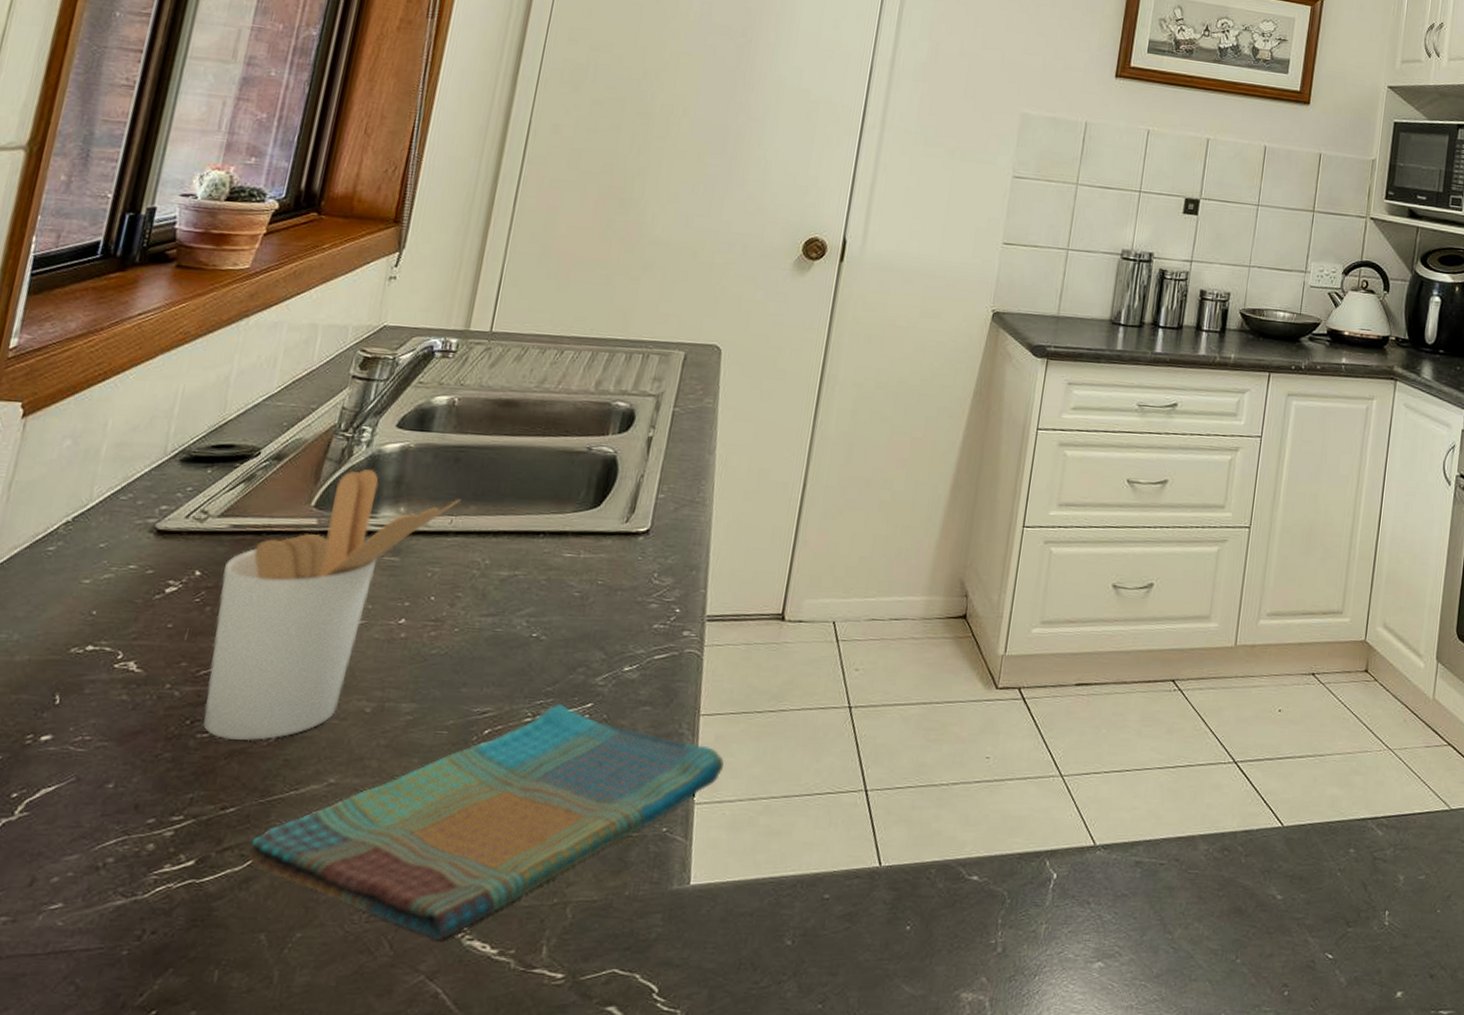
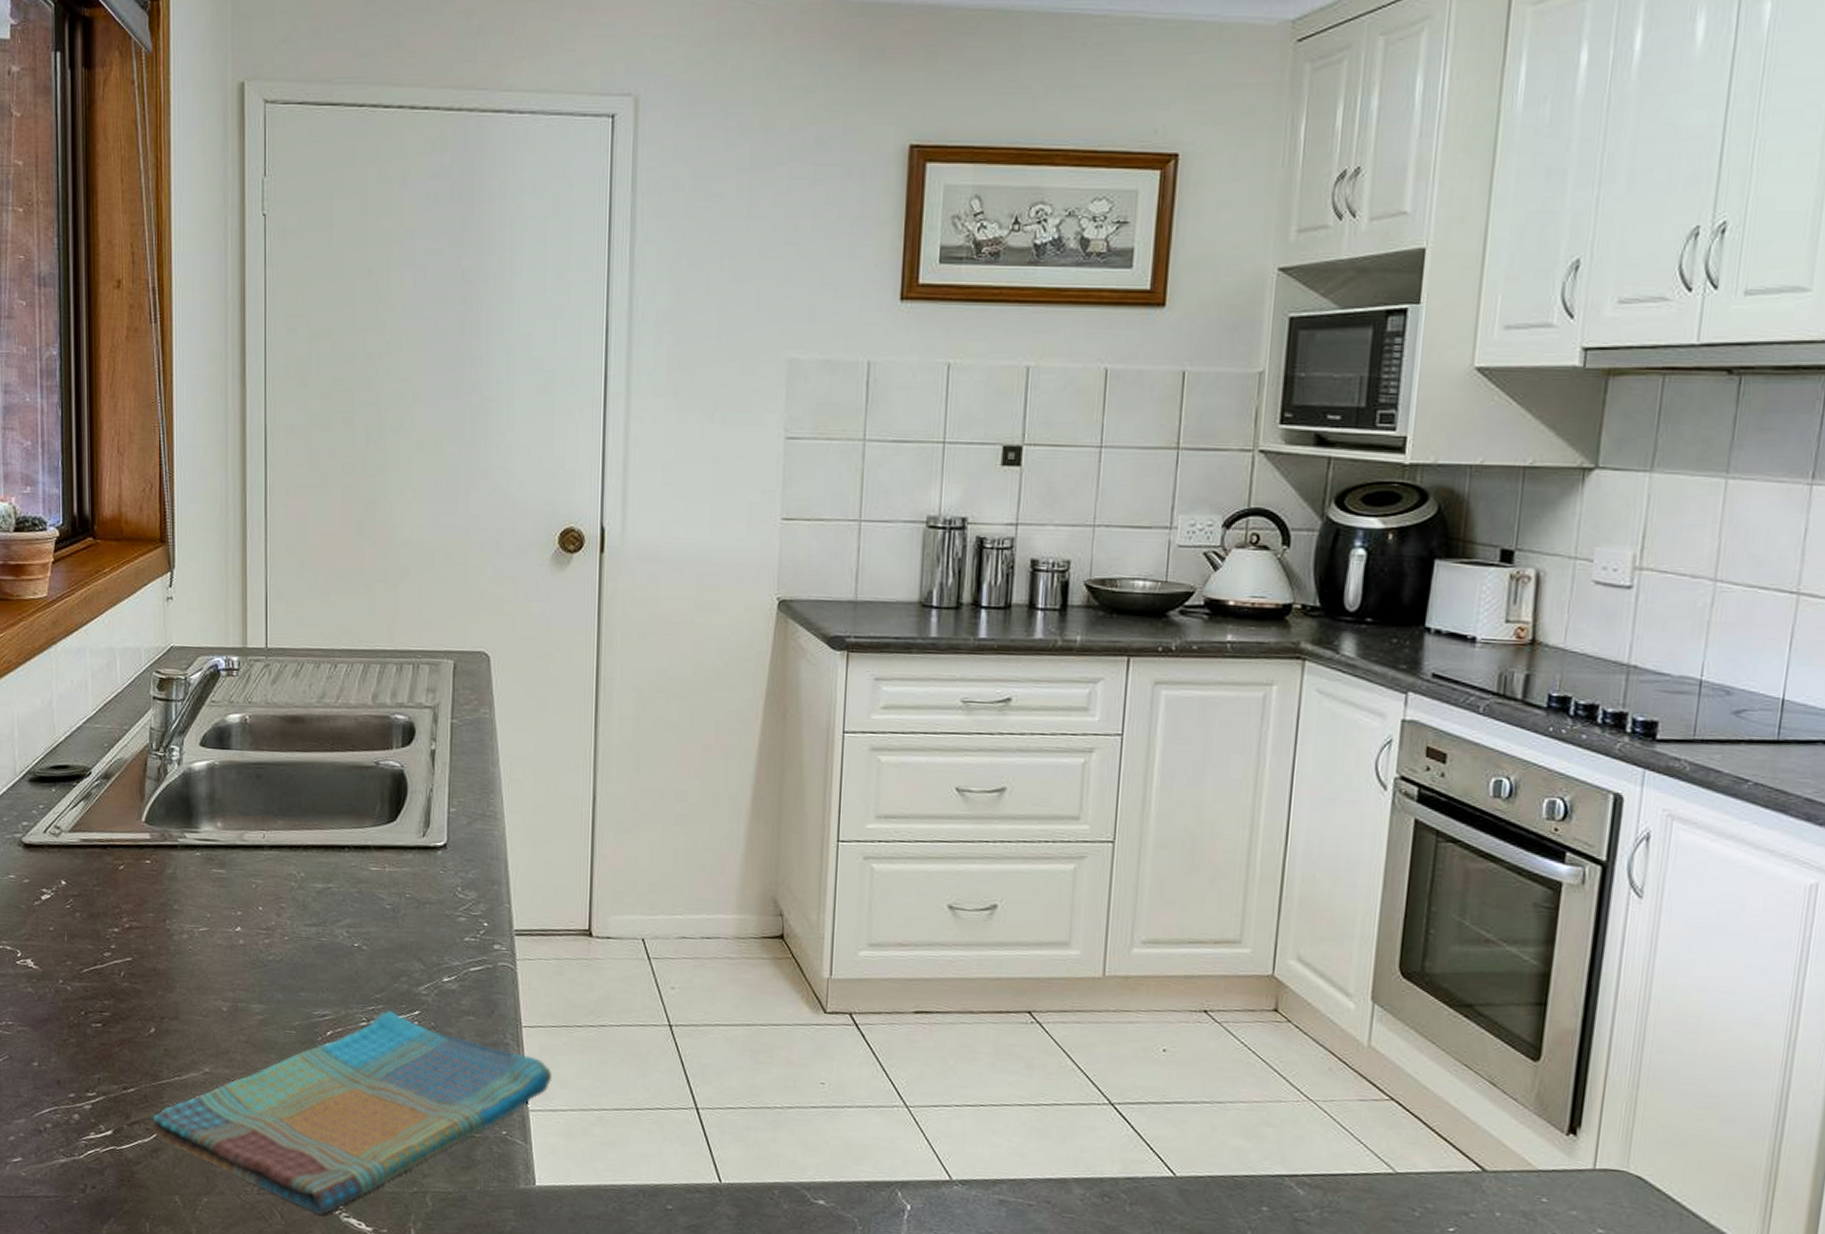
utensil holder: present [203,468,461,742] -> none [84,786,269,1032]

